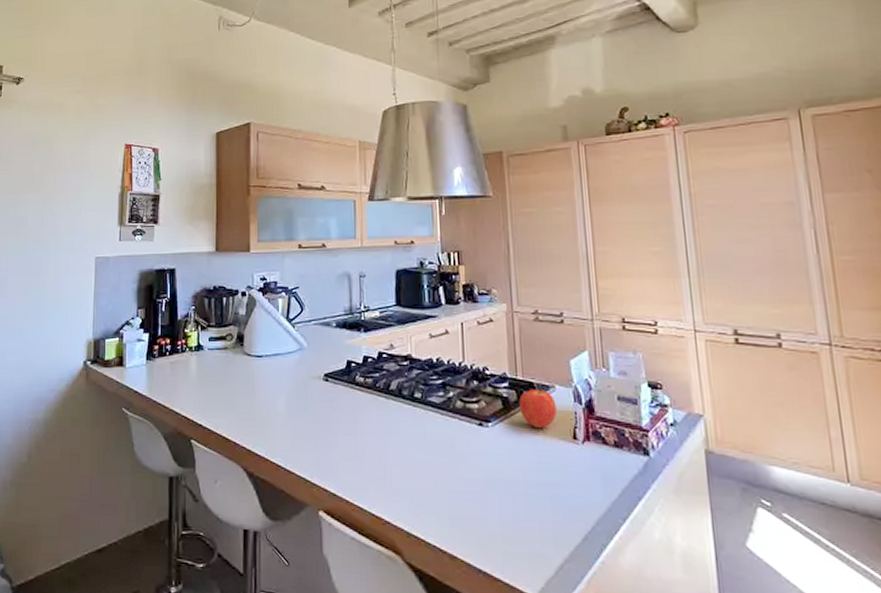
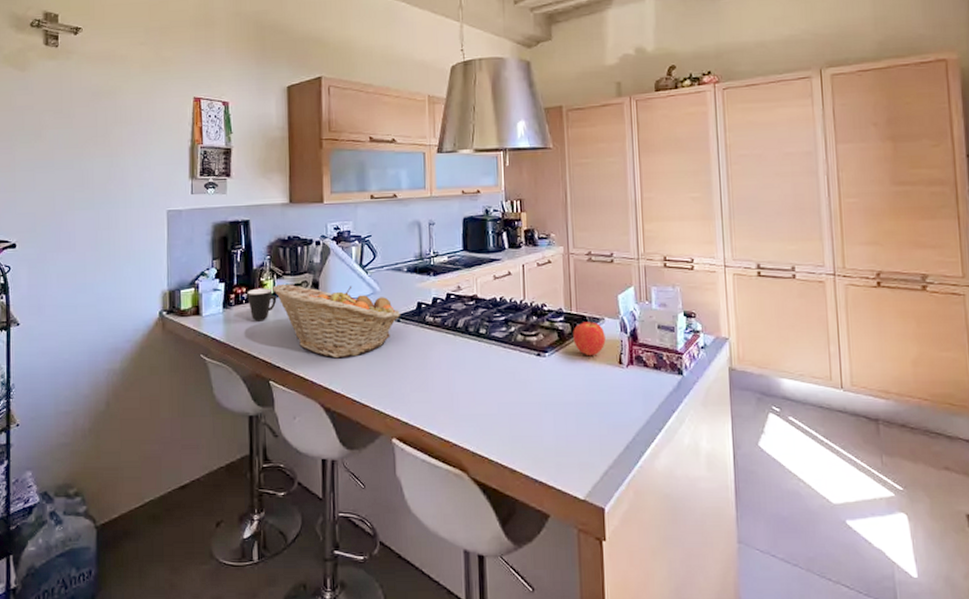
mug: none [171,340,201,375] -> present [247,288,277,322]
fruit basket: none [195,336,328,419] -> present [271,283,400,359]

